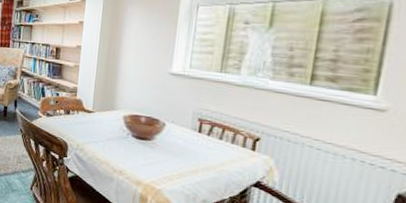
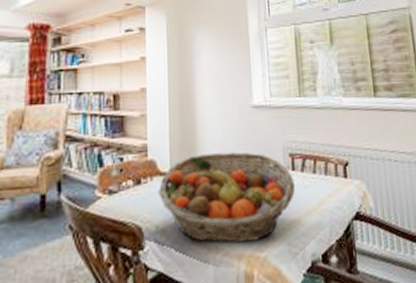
fruit basket: none [81,102,199,177] -> present [158,152,295,243]

